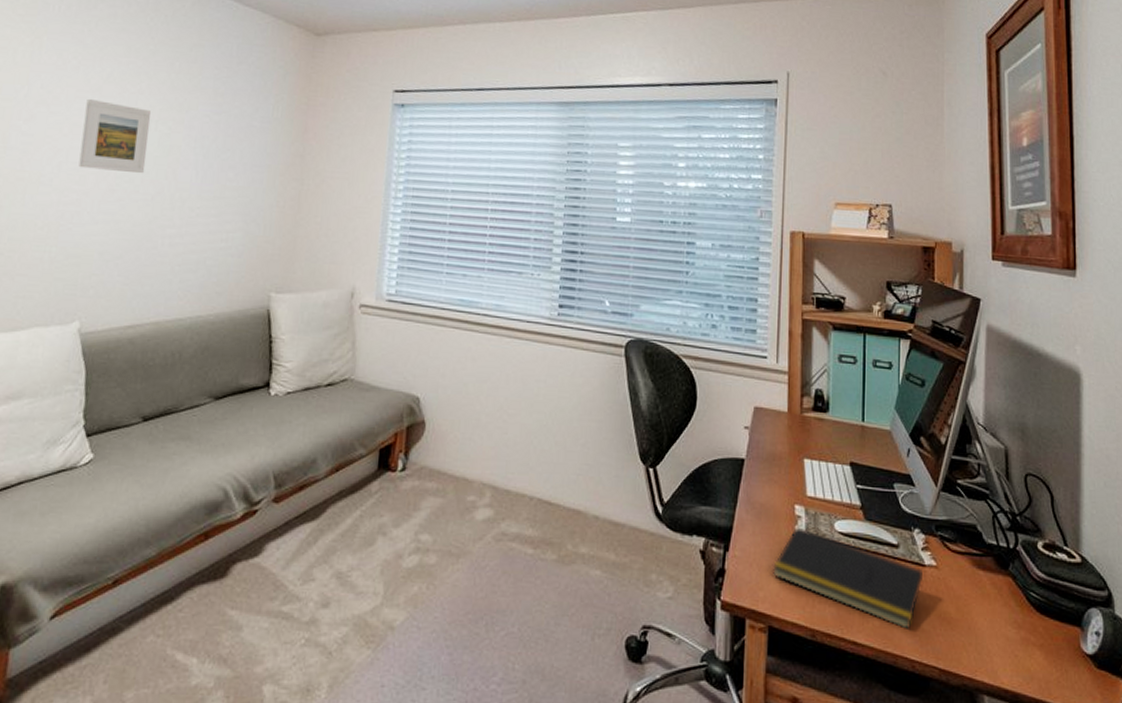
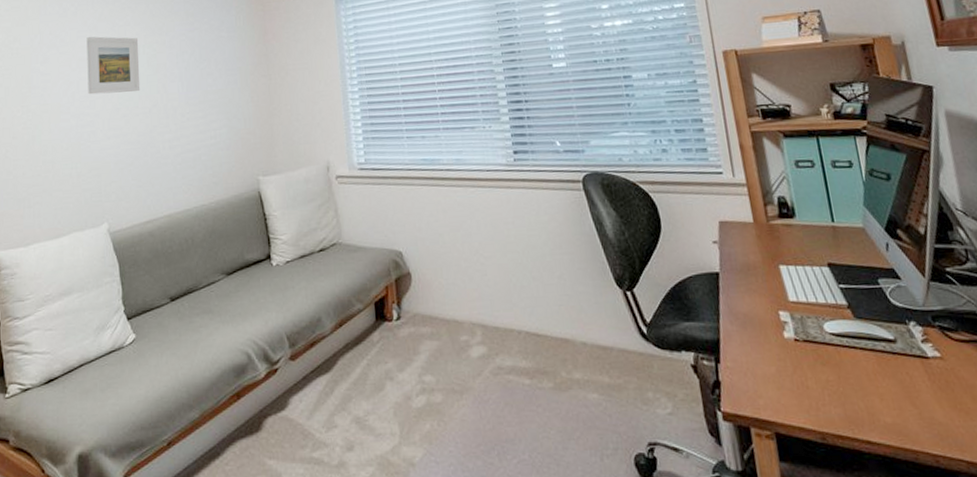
notepad: present [771,527,924,631] -> none [766,332,931,425]

